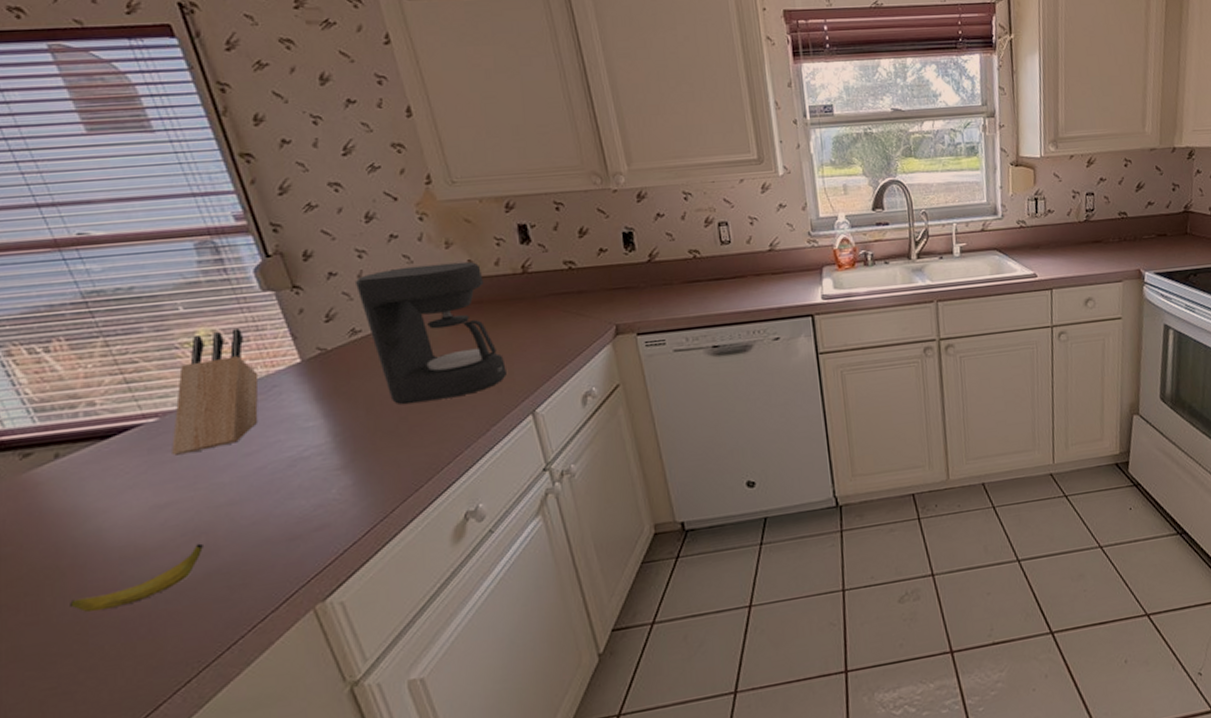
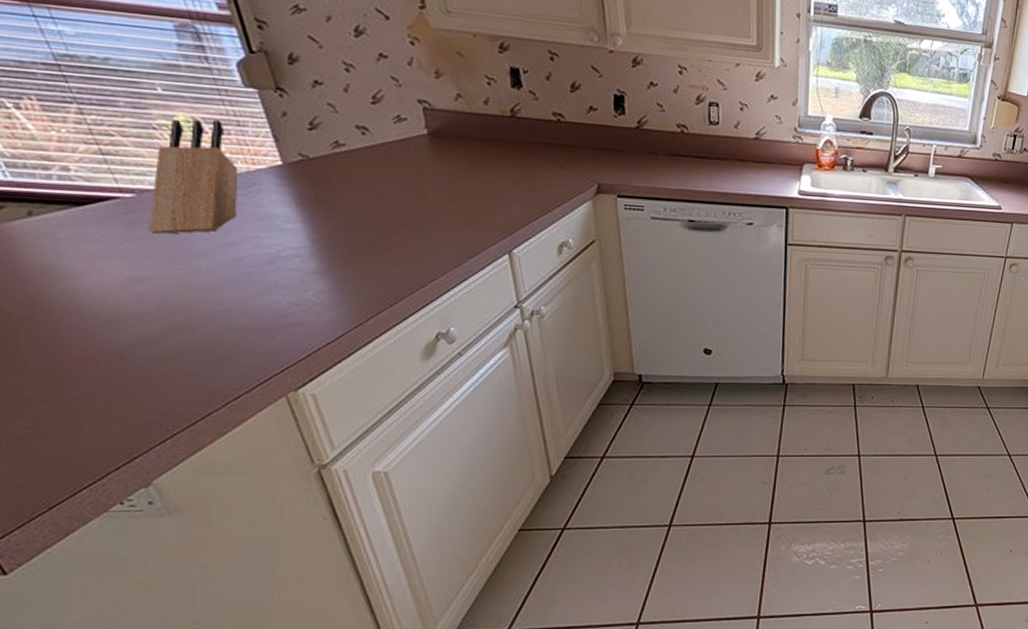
banana: present [70,543,203,613] -> none [46,320,179,366]
coffee maker: present [356,261,507,404] -> none [342,88,487,226]

